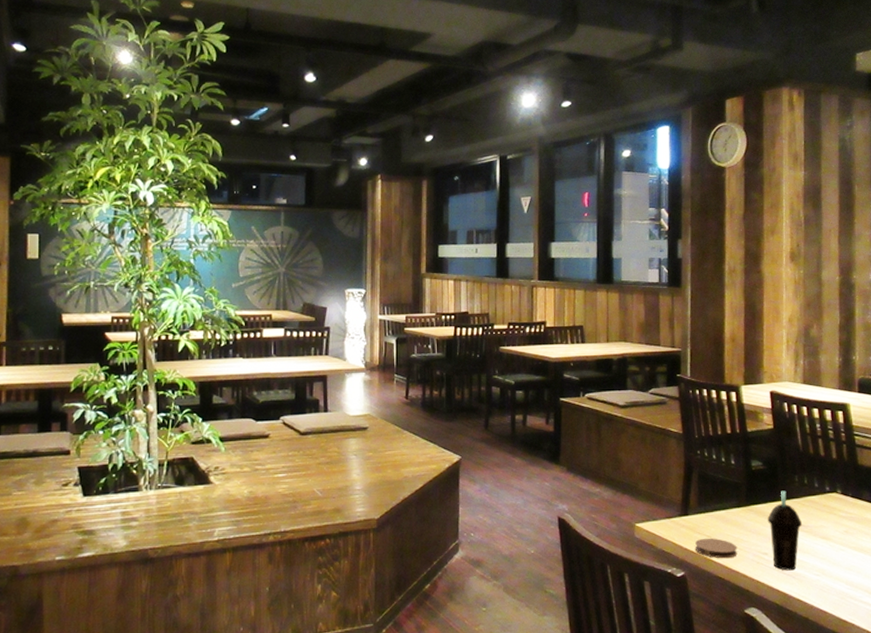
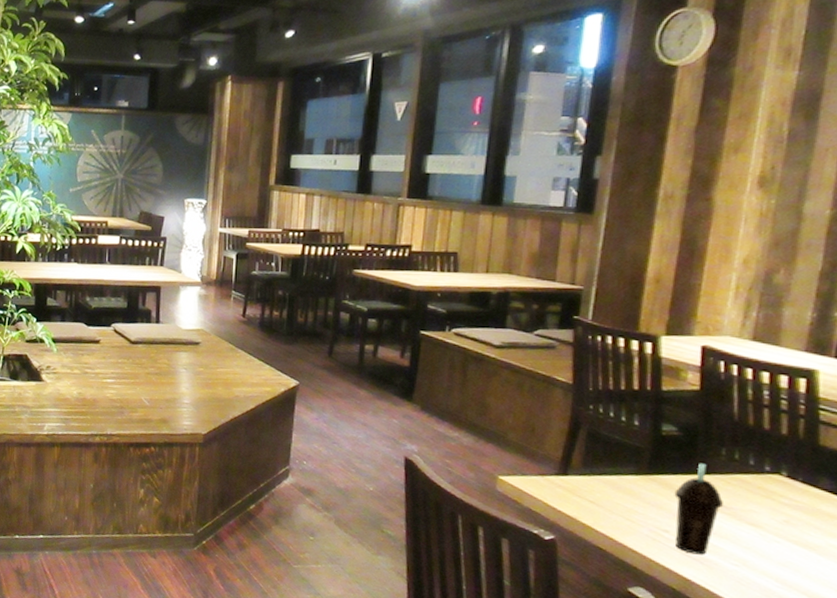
coaster: present [694,538,738,559] -> none [571,503,629,530]

